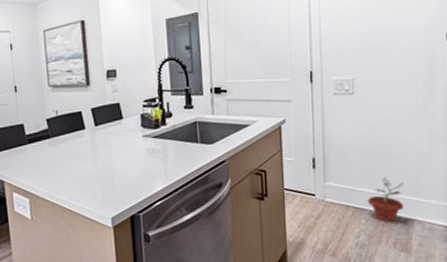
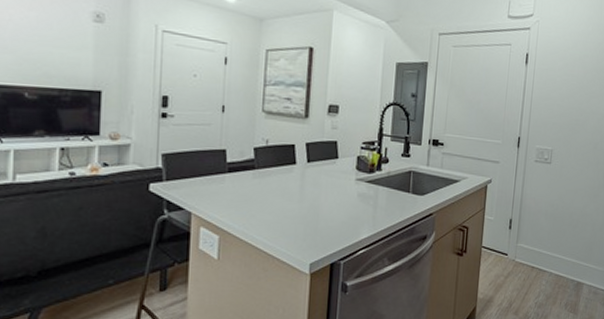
potted plant: present [368,177,404,222] -> none [549,242,580,284]

